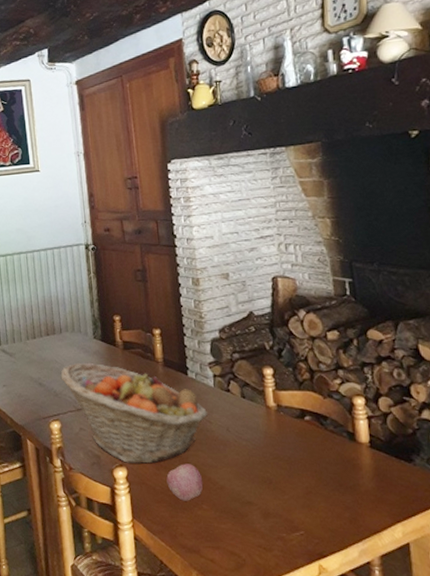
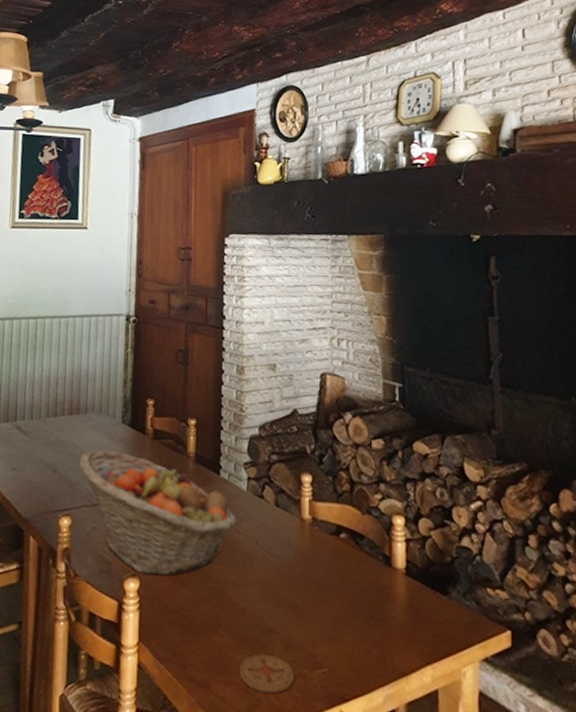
apple: present [166,464,203,501] -> none [182,578,223,624]
coaster: none [223,523,275,554] -> present [238,654,295,694]

